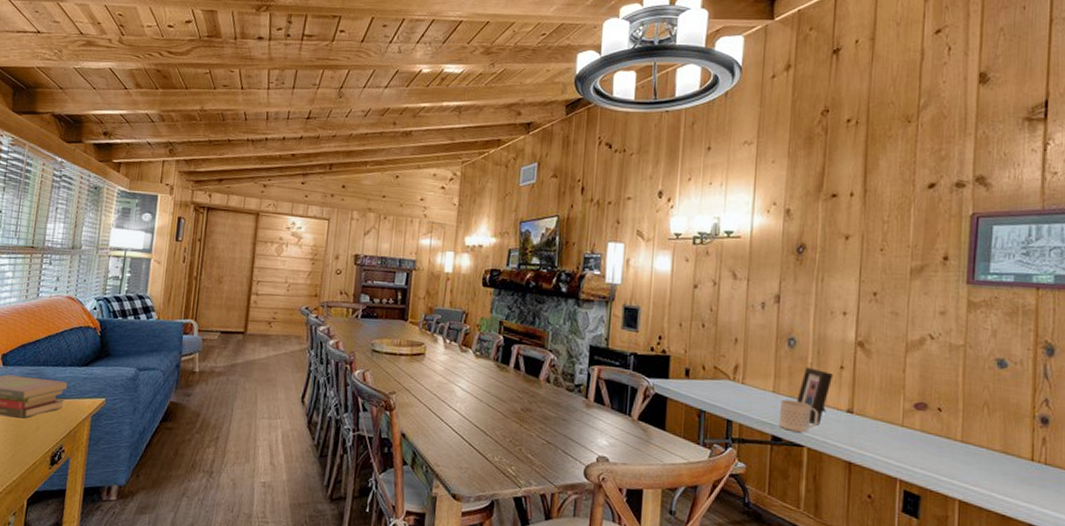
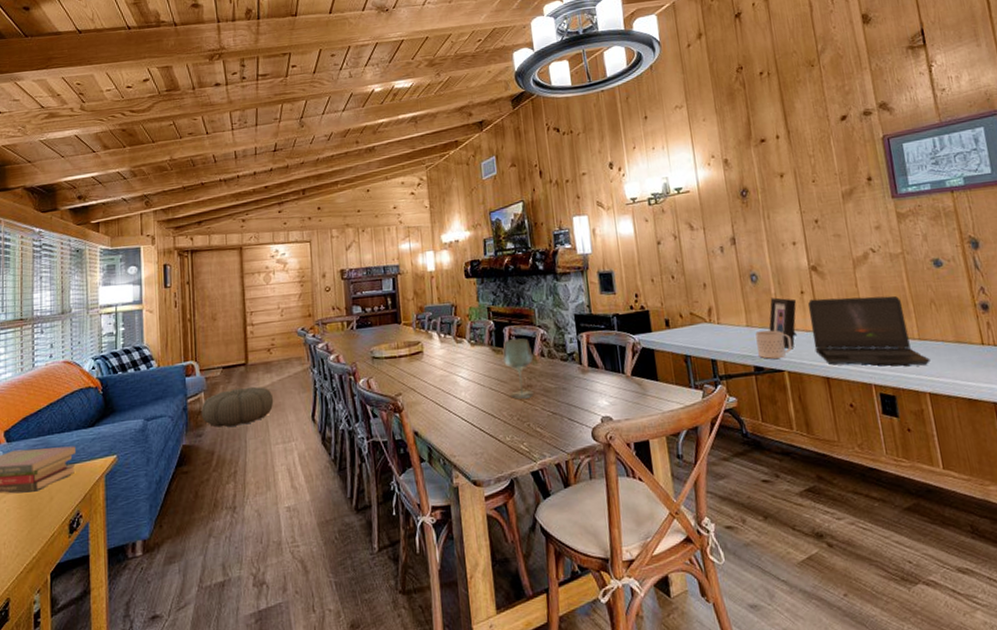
pouf: none [192,355,267,393] -> present [200,386,274,428]
wine glass: none [505,358,539,422] -> present [502,338,535,400]
laptop computer: none [842,377,969,472] -> present [807,295,930,367]

